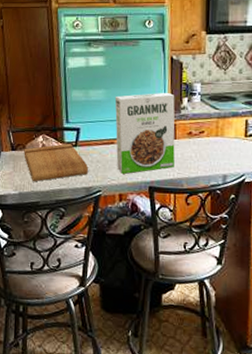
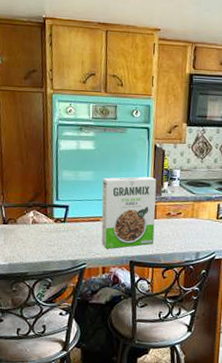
cutting board: present [24,143,89,182] -> none [15,219,75,254]

